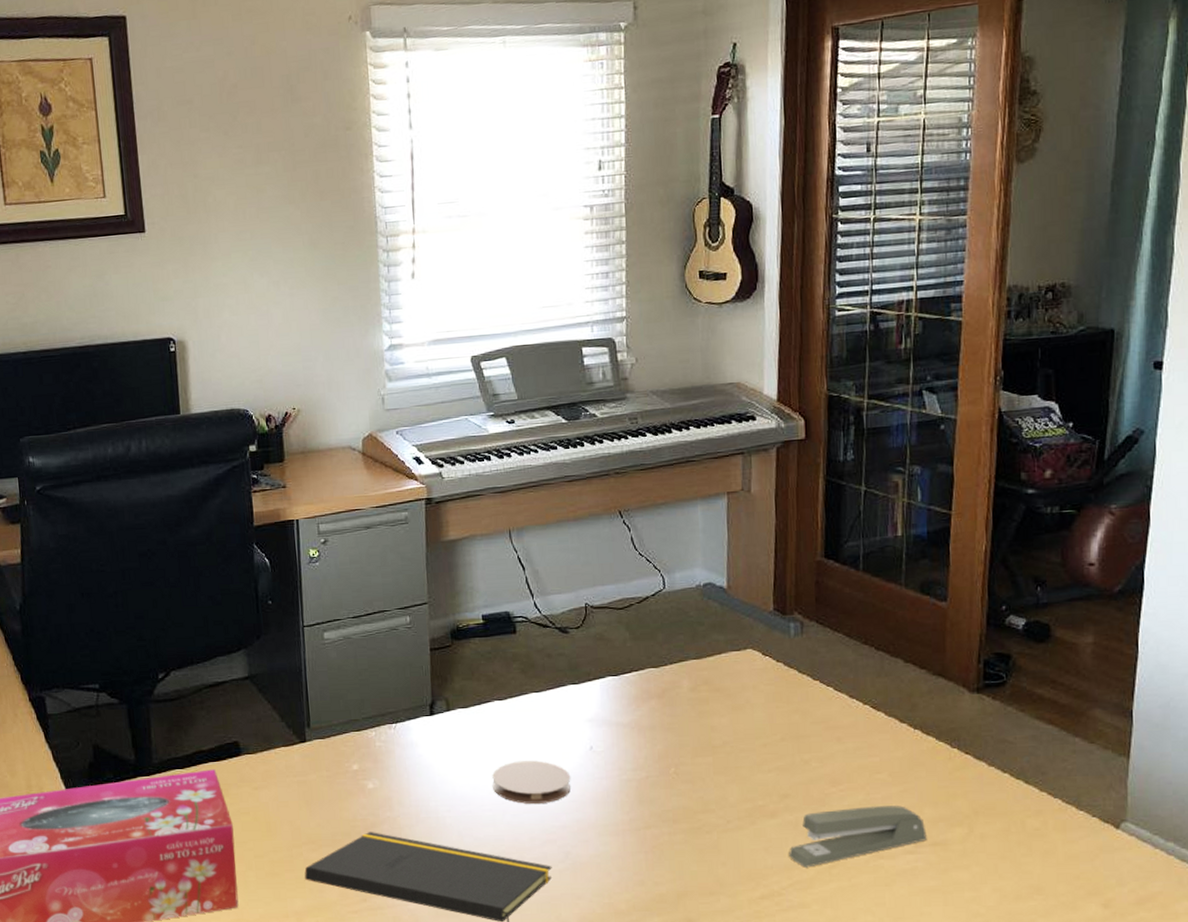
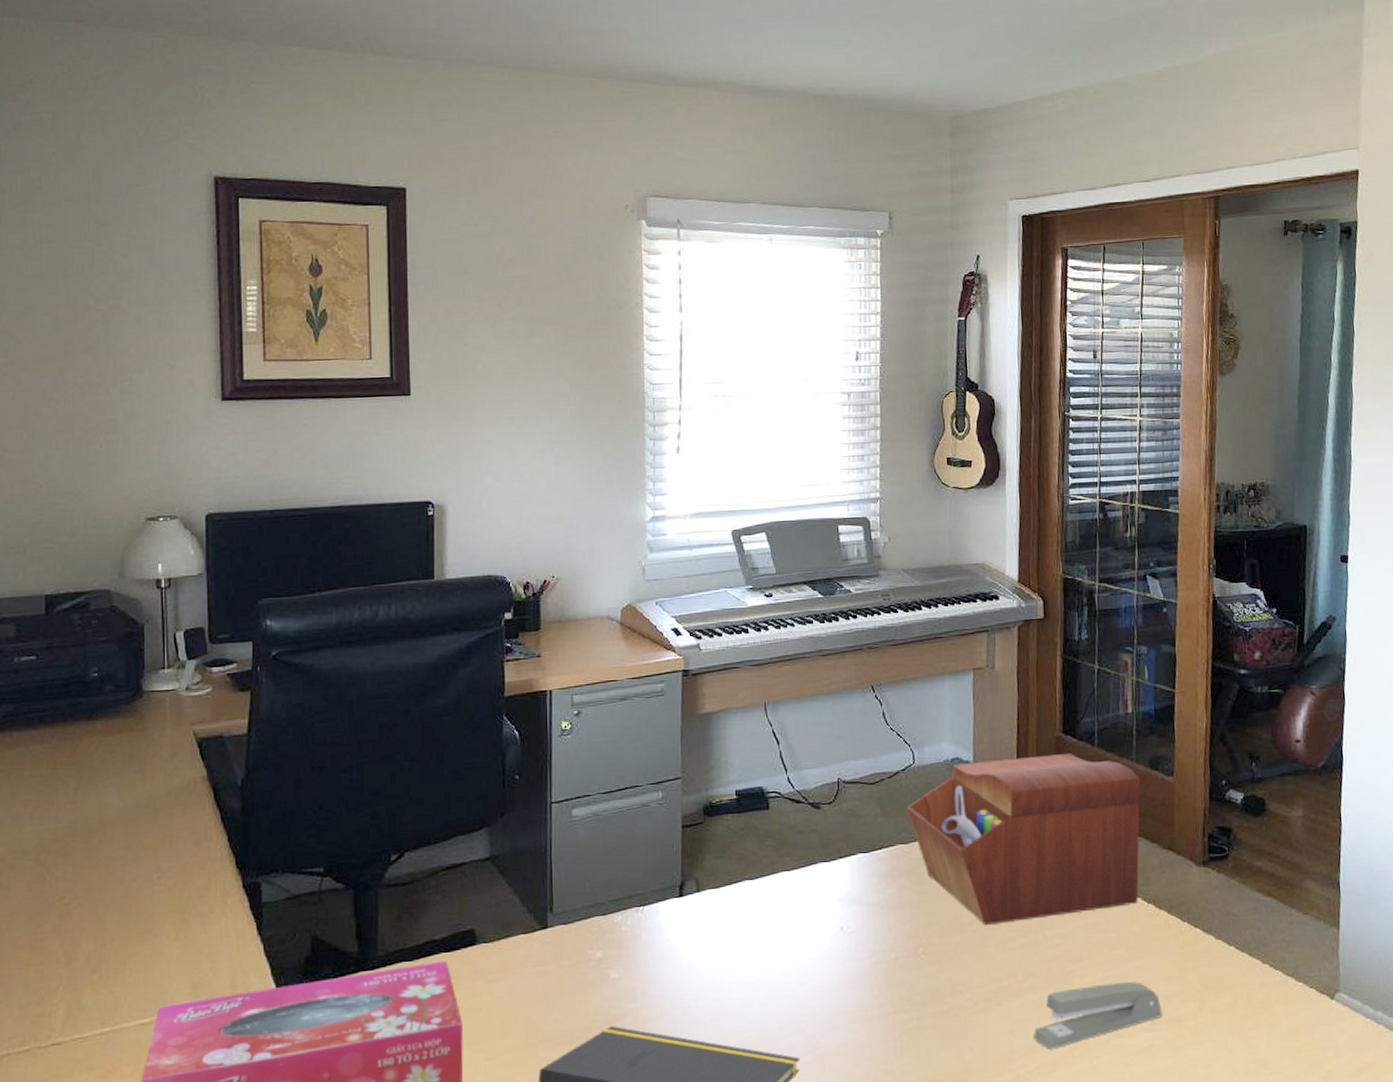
coaster: present [492,760,571,804] -> none [741,943,821,990]
sewing box: none [656,578,909,748] -> present [906,754,1140,926]

